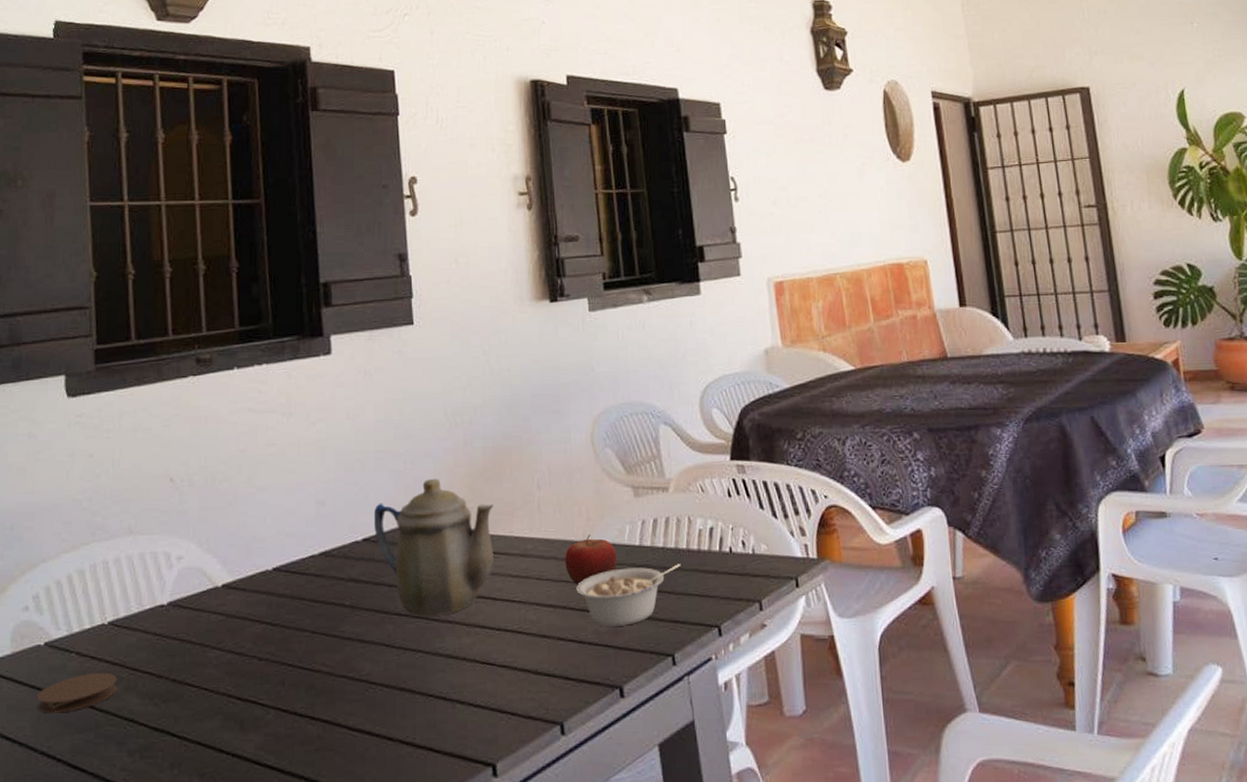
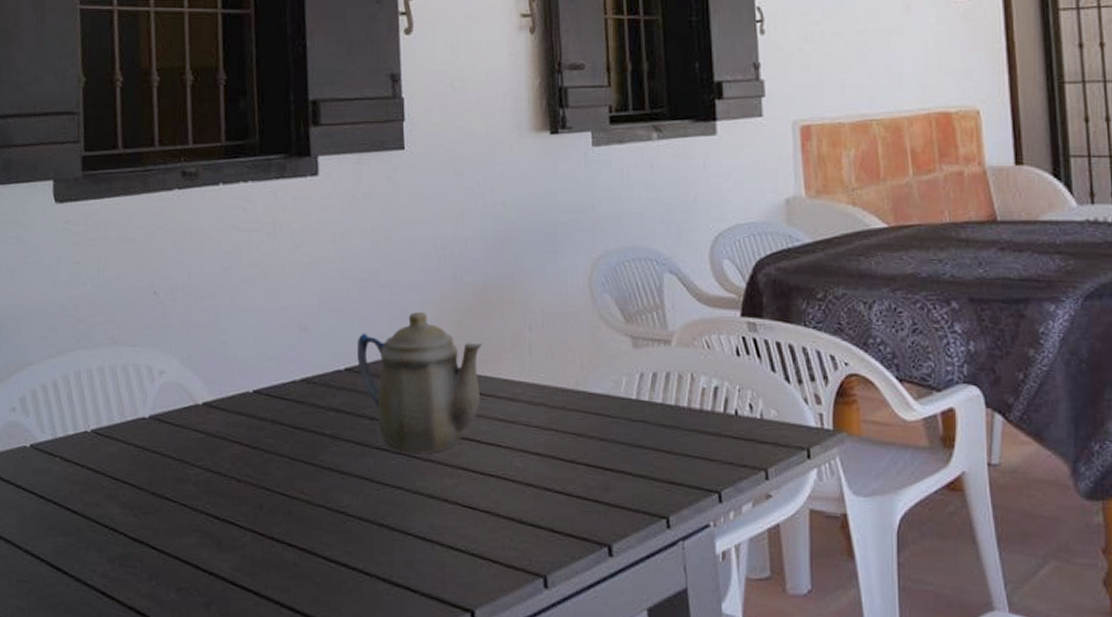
coaster: present [37,672,117,714] -> none [22,478,99,515]
fruit: present [565,535,617,585] -> none [556,383,611,436]
legume: present [576,564,681,626] -> none [566,422,681,482]

